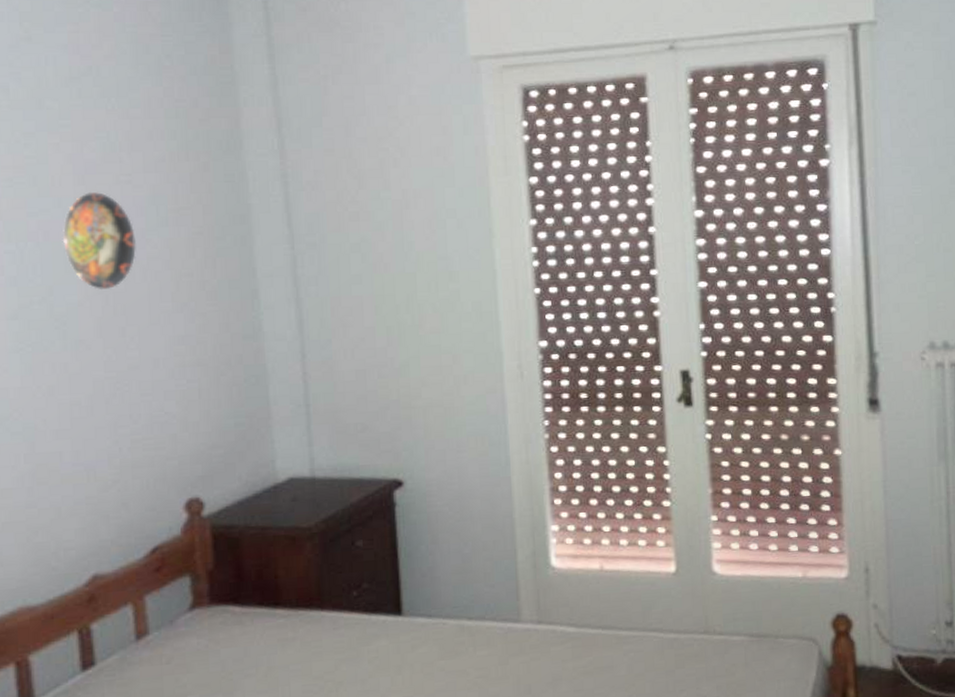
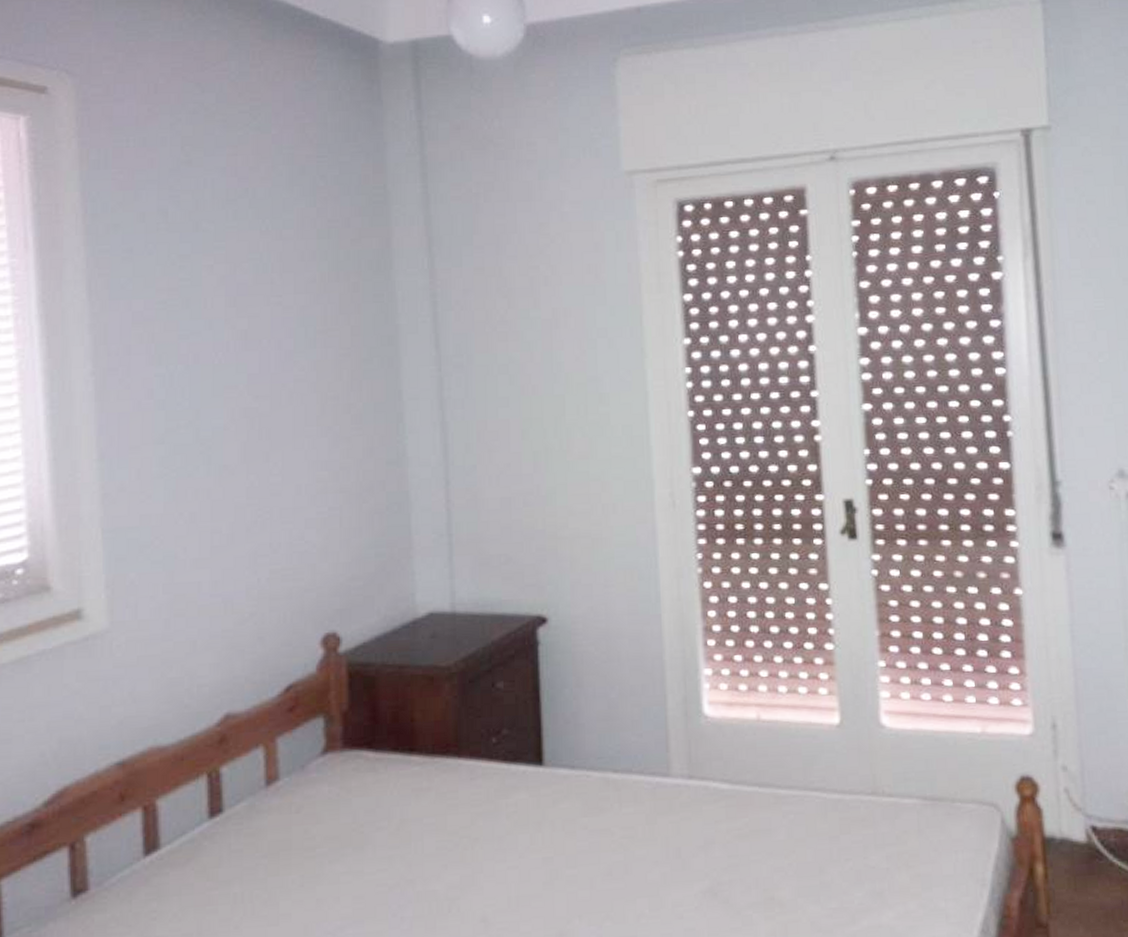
decorative plate: present [61,192,136,289] -> none [211,314,283,413]

